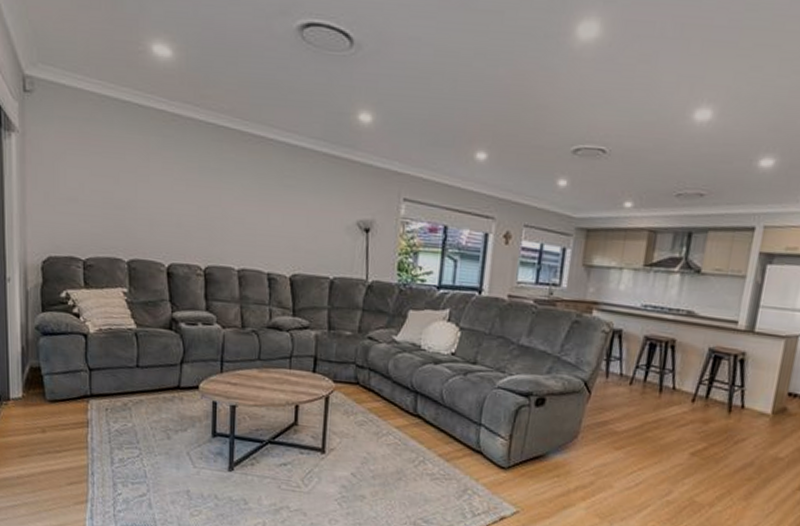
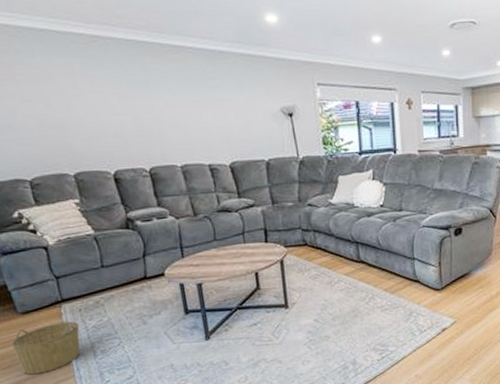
basket: none [33,418,102,471] -> present [11,321,80,375]

